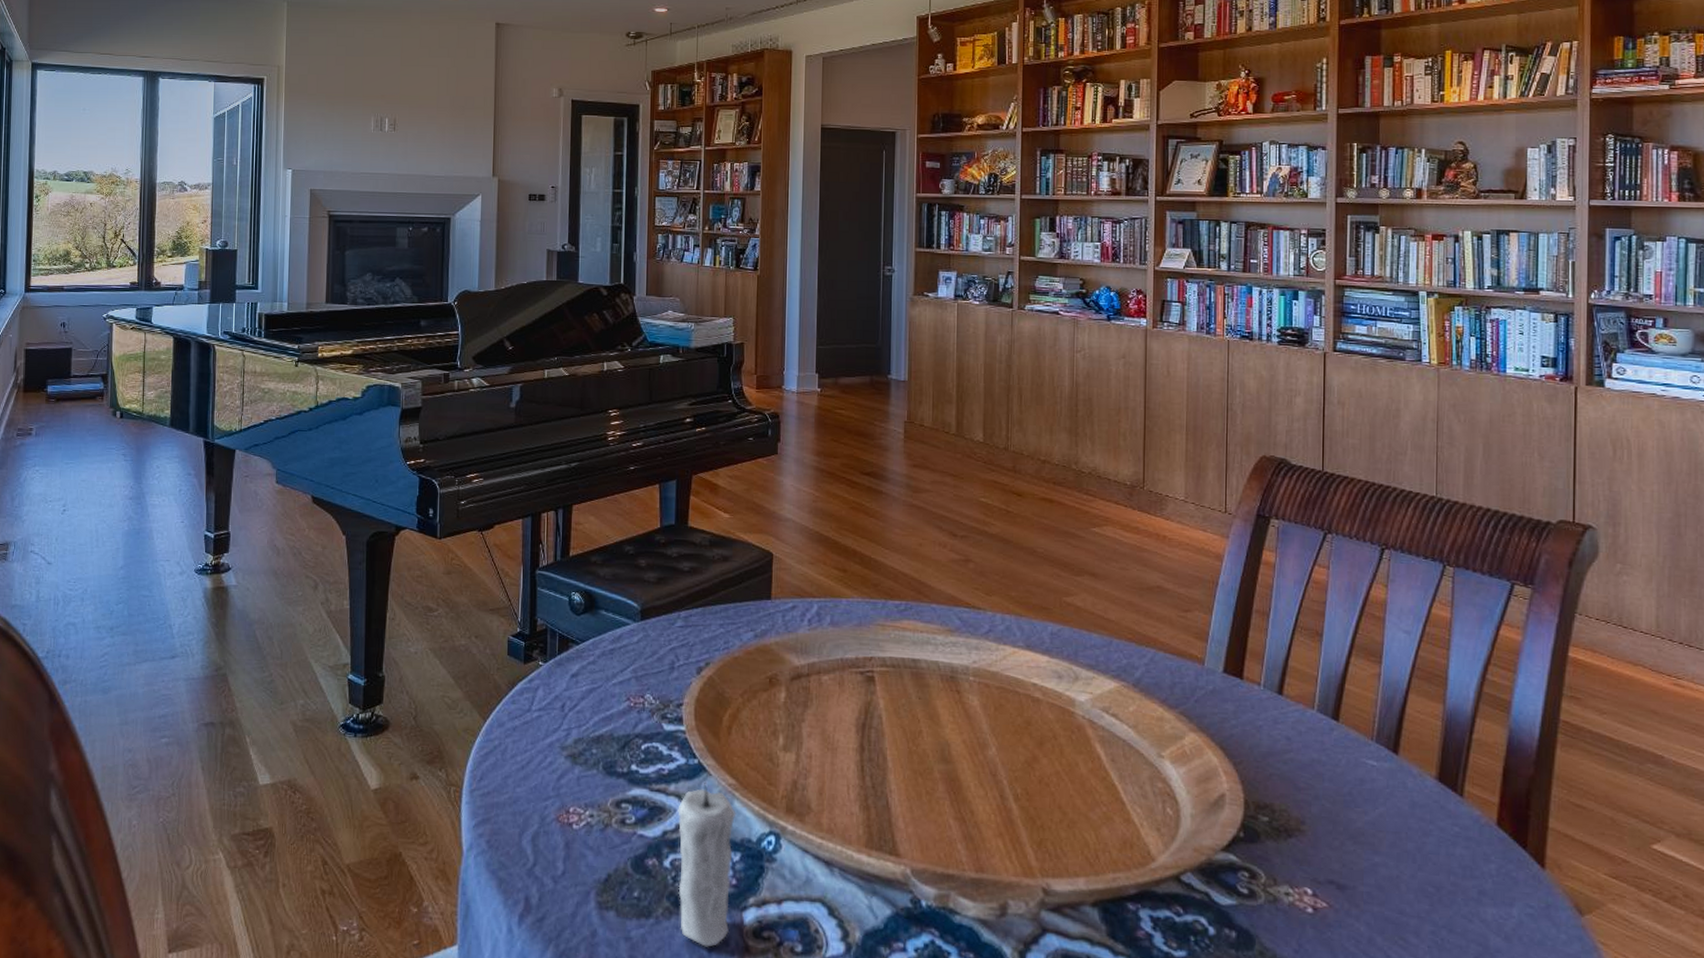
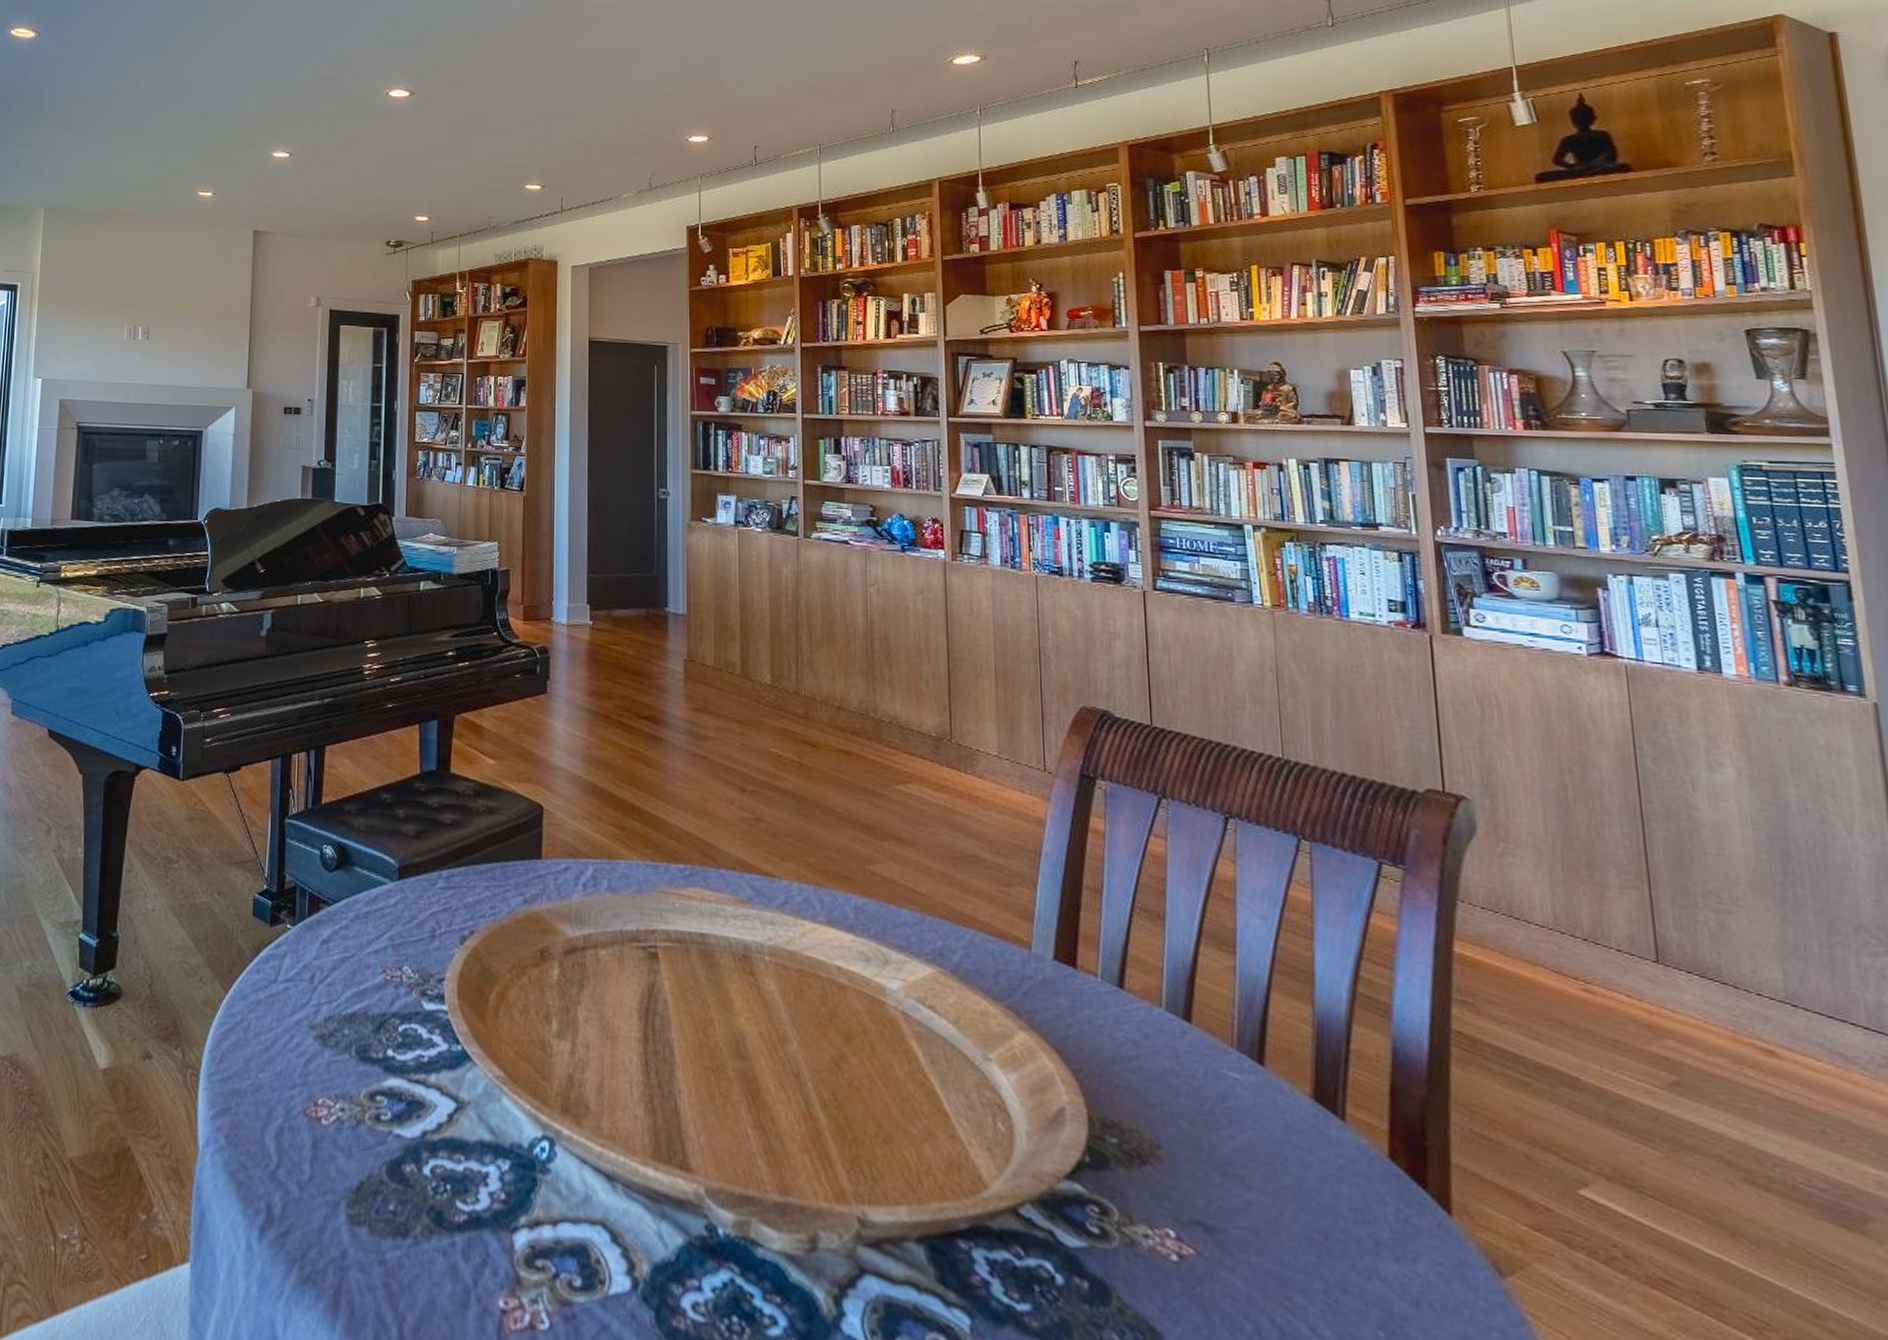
candle: present [677,781,736,947] -> none [439,1072,505,1277]

